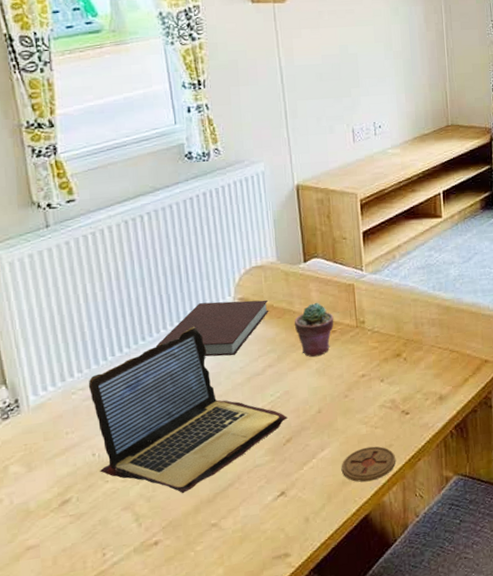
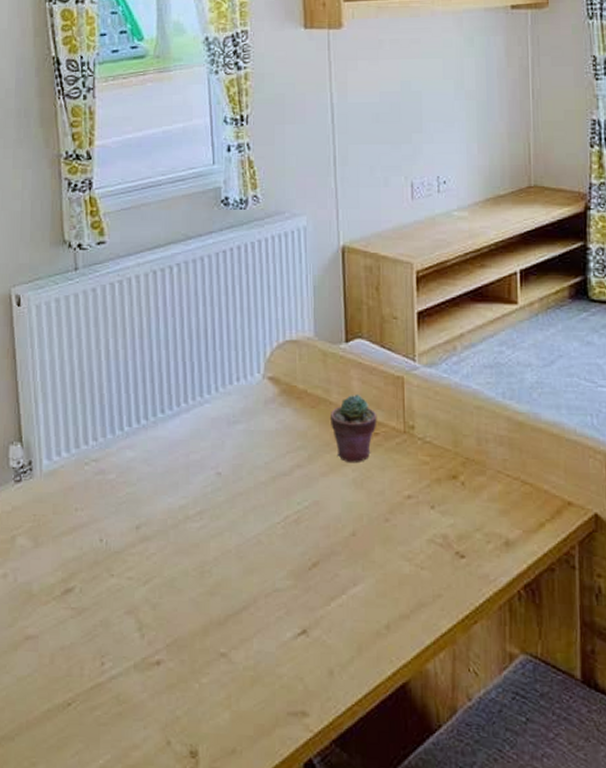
laptop: present [88,326,287,494] -> none [102,404,315,608]
notebook: present [156,300,269,357] -> none [175,376,302,446]
coaster: present [341,446,396,482] -> none [376,592,446,639]

